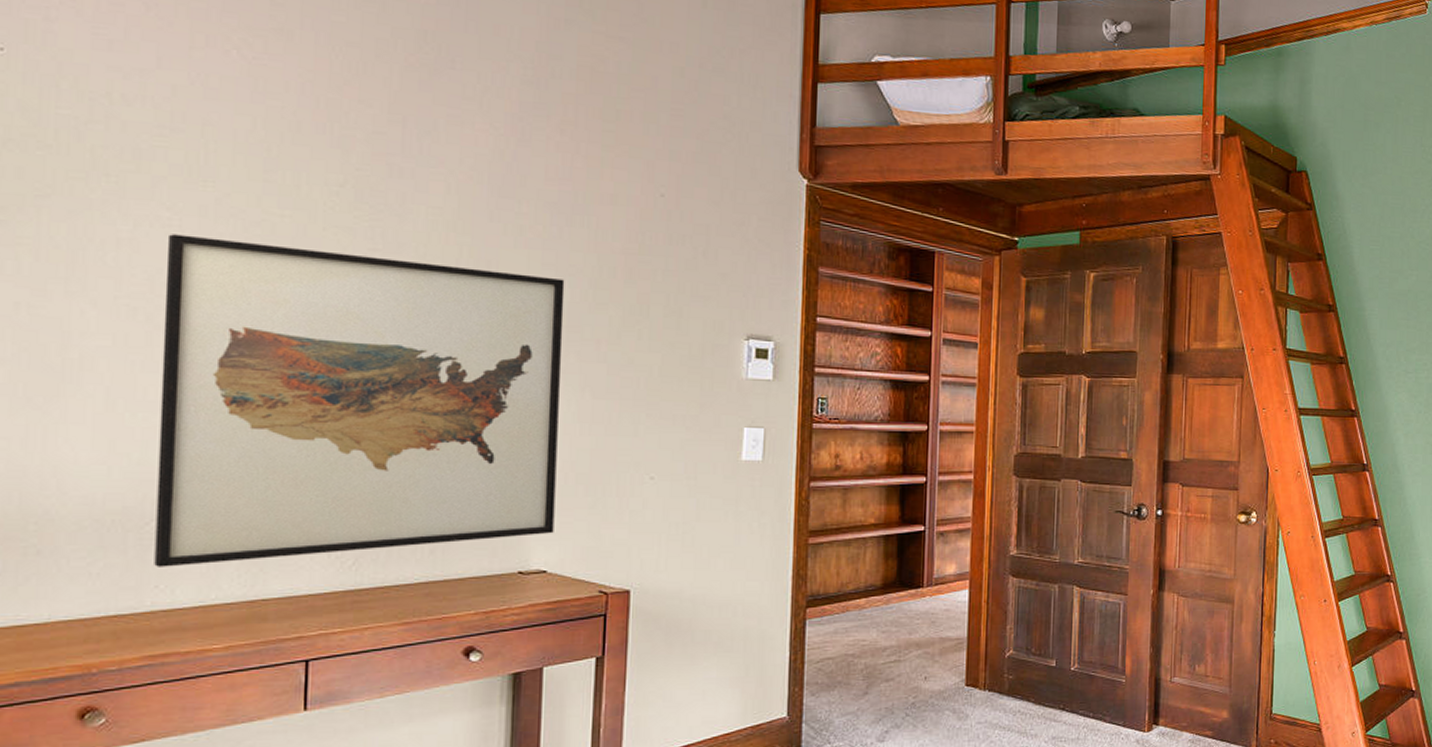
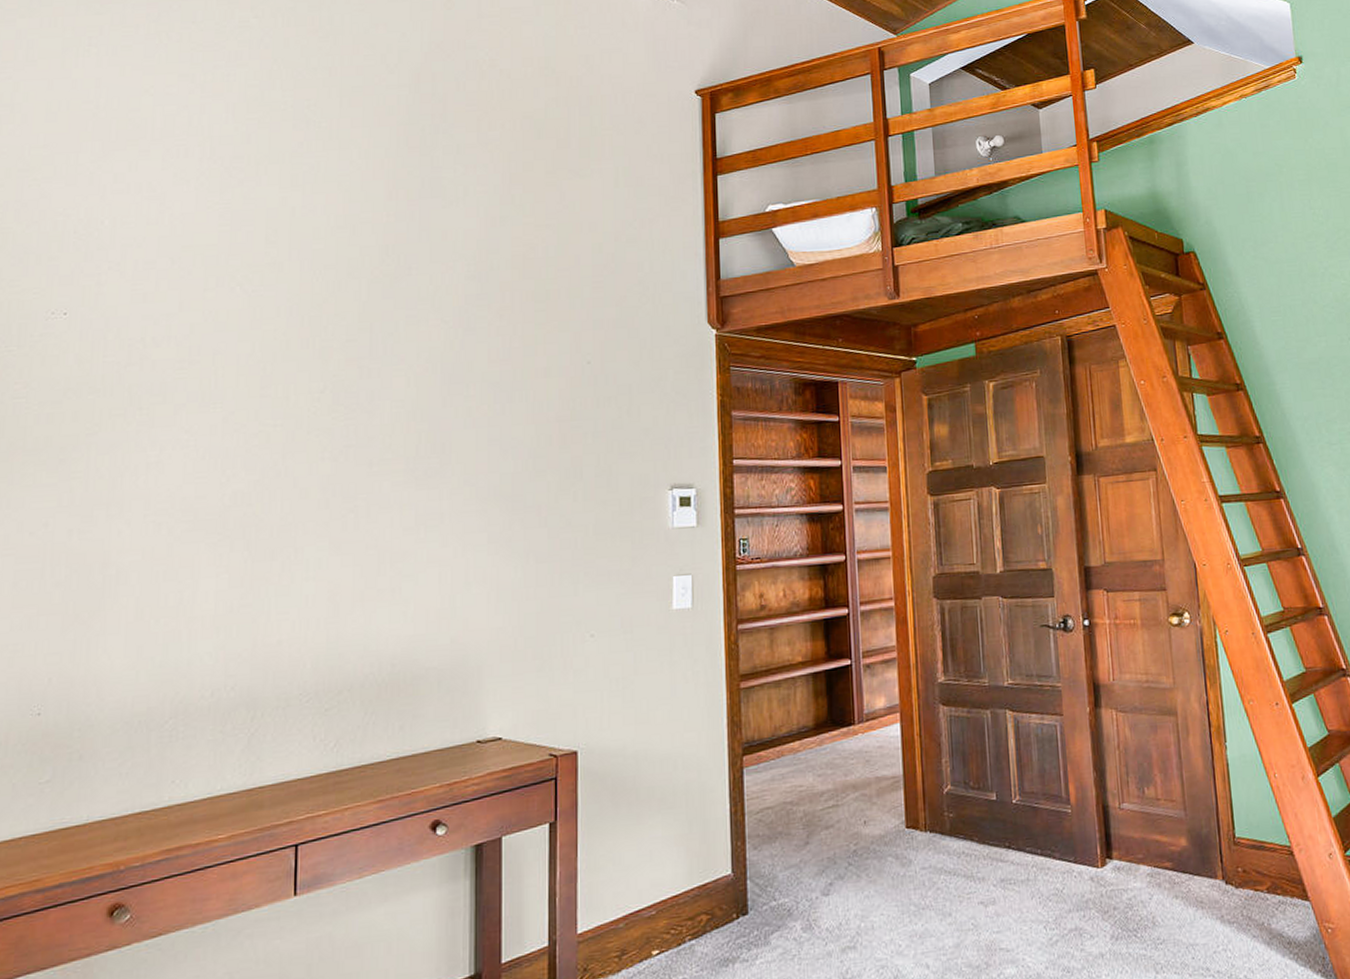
wall art: present [154,234,565,567] -> none [171,452,508,763]

